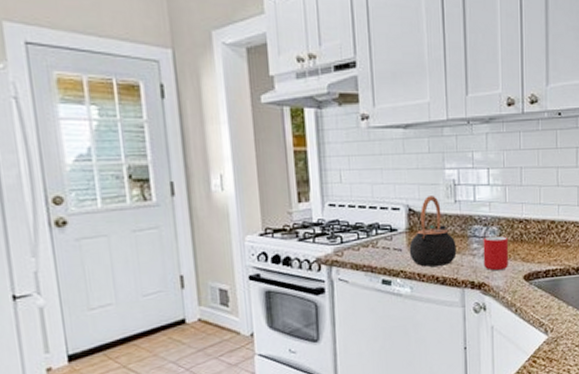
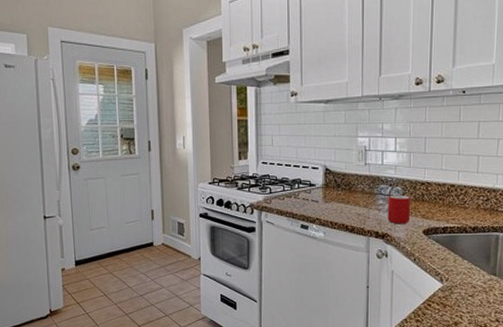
teapot: present [409,196,457,267] -> none [324,159,365,217]

